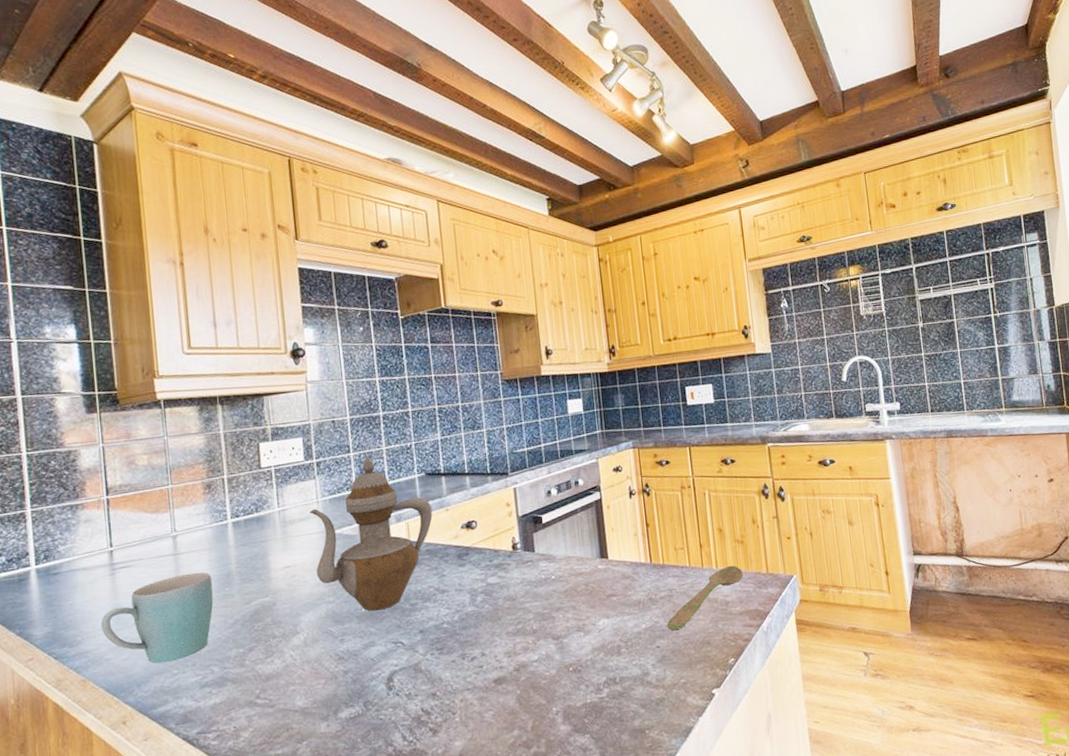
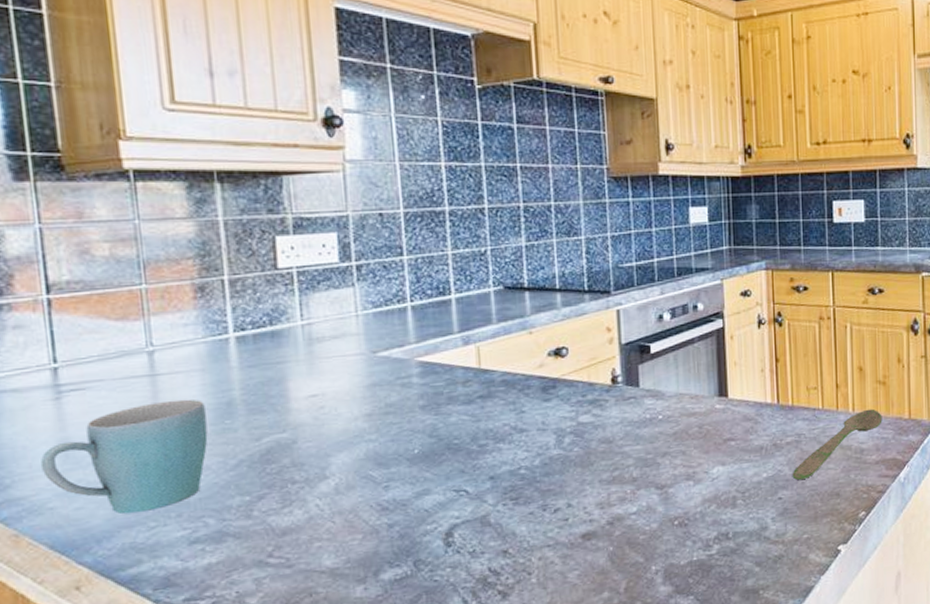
teapot: present [309,455,433,611] -> none [345,260,511,453]

